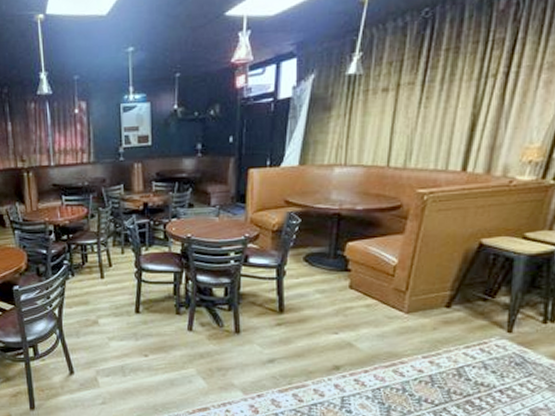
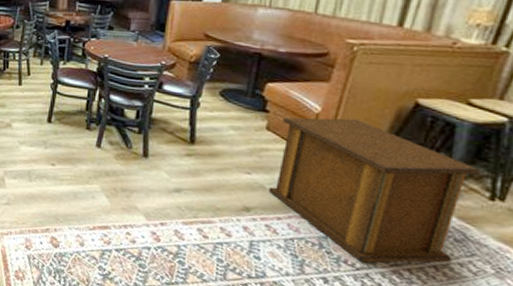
side table: none [355,266,534,398] -> present [268,117,479,263]

